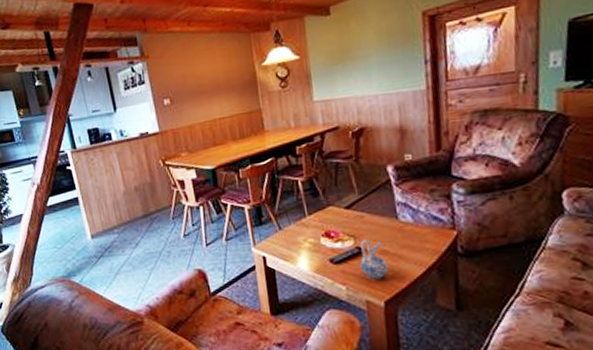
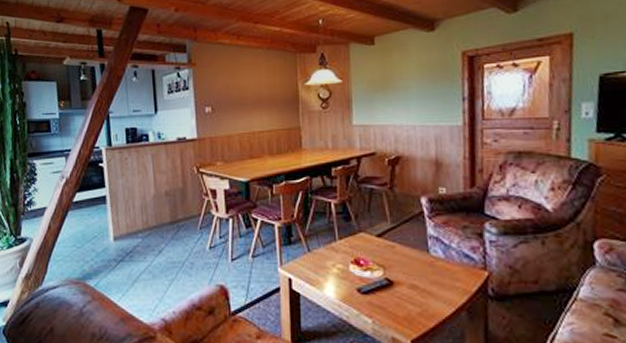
ceramic pitcher: present [360,239,389,279] -> none [388,271,418,315]

